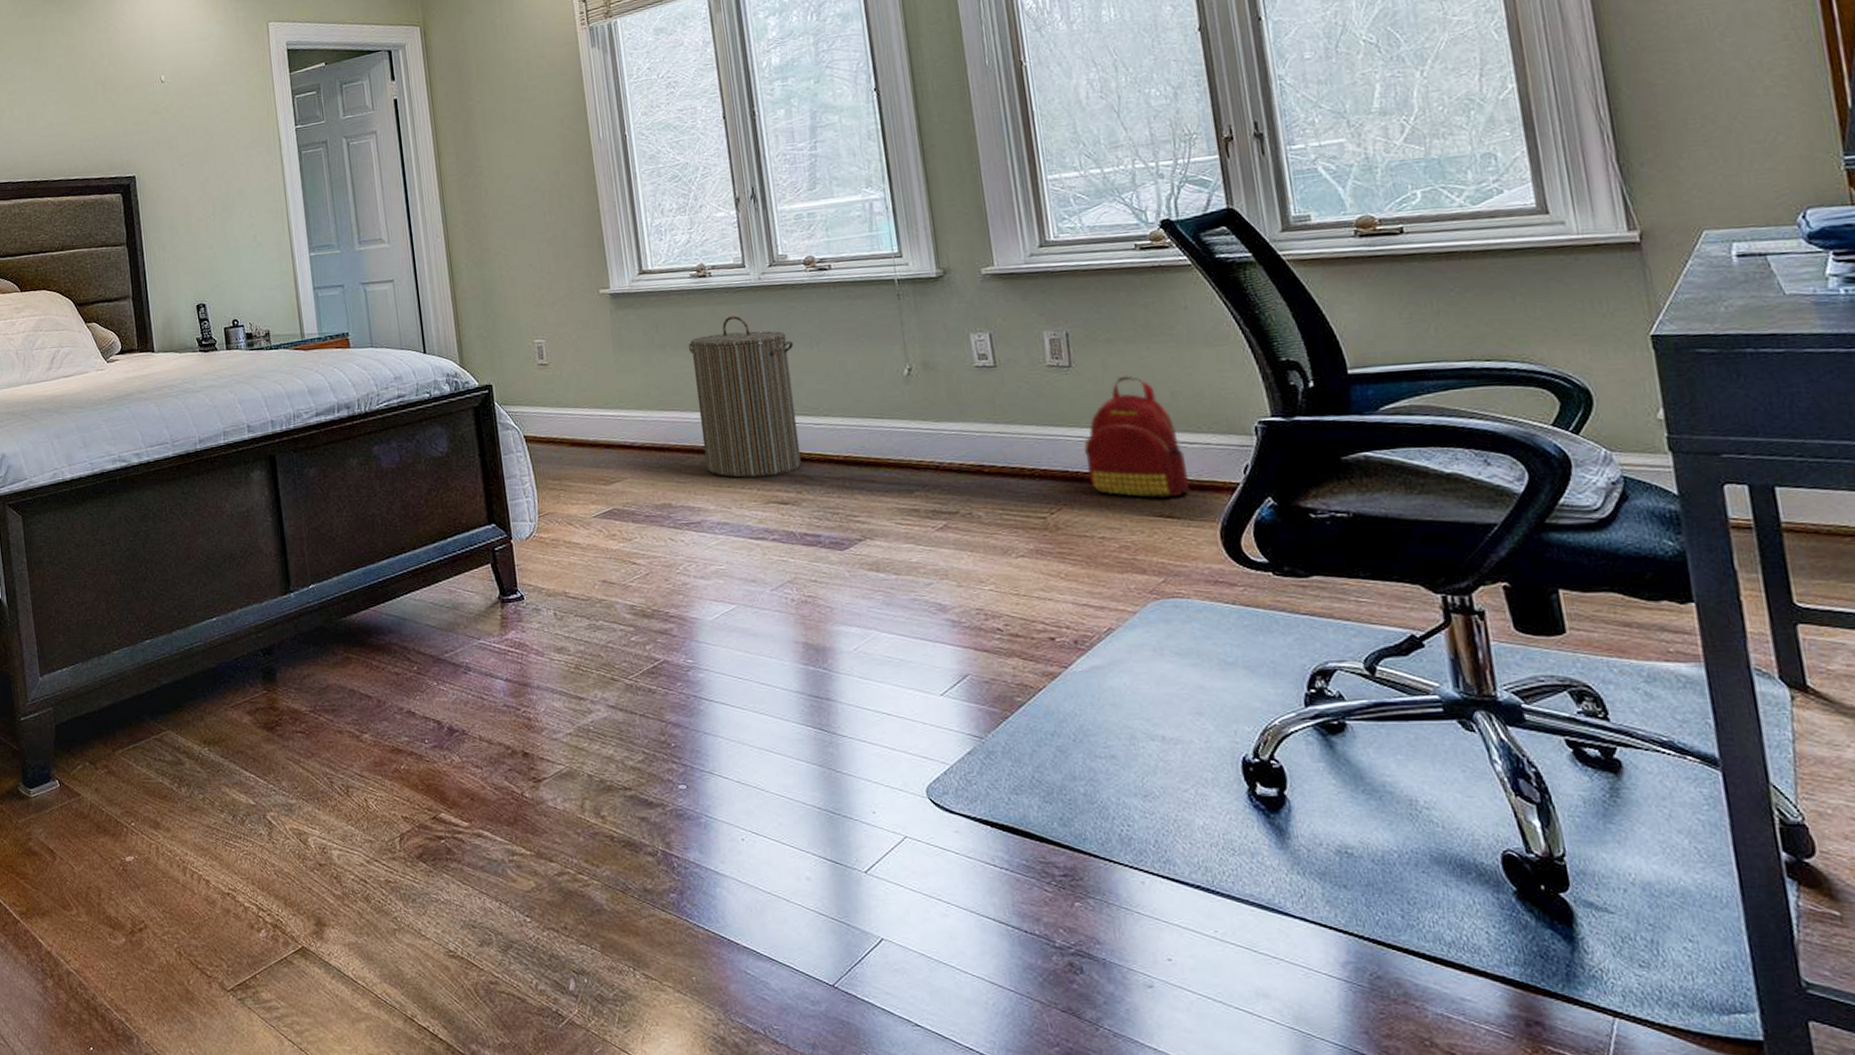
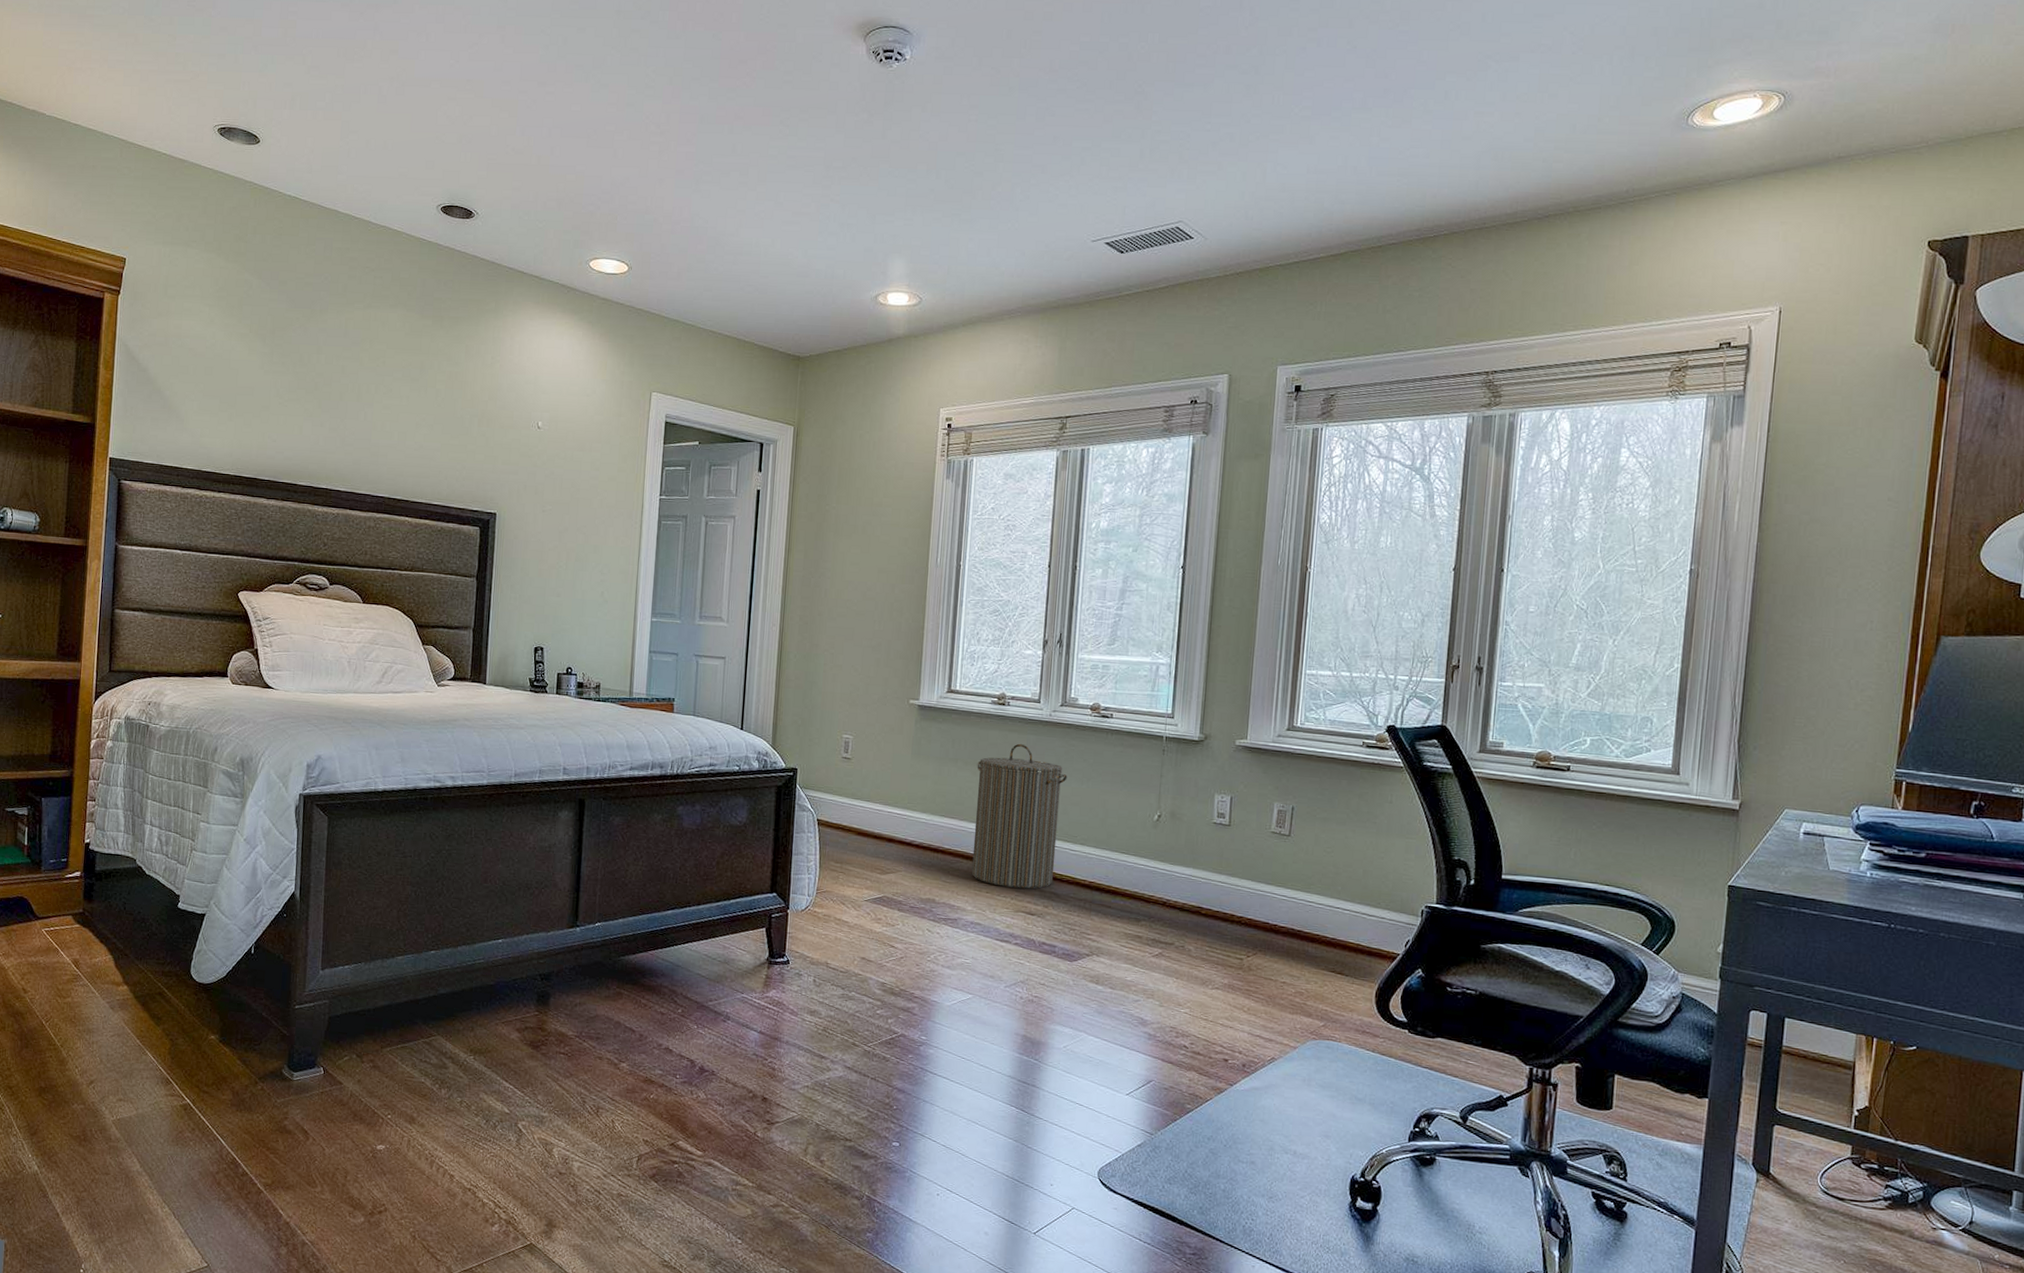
backpack: present [1083,376,1190,499] -> none [1283,851,1362,958]

